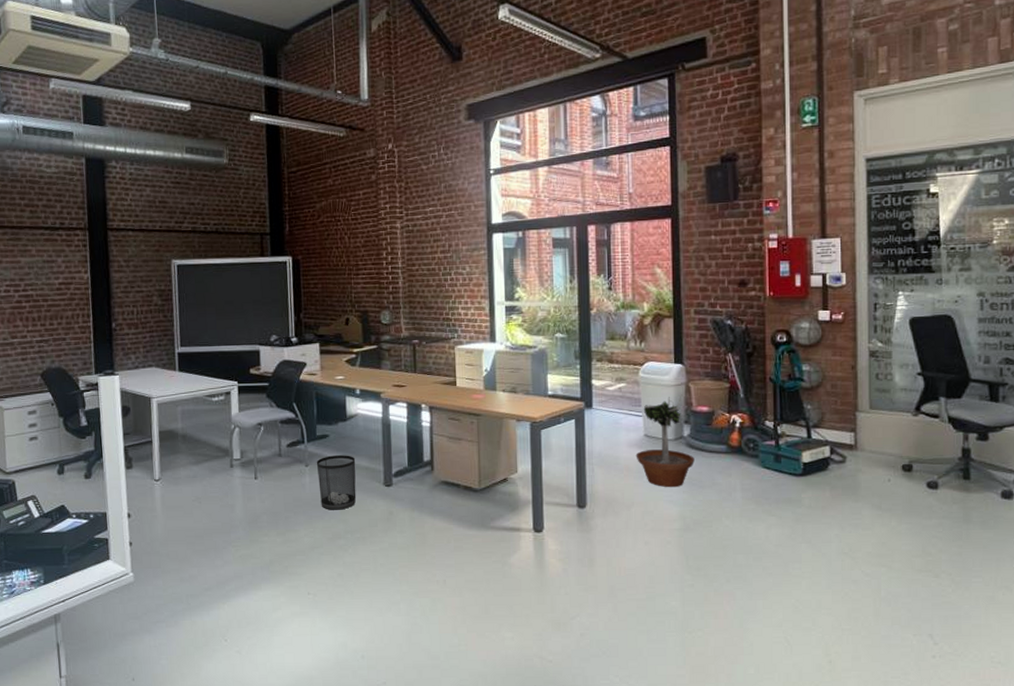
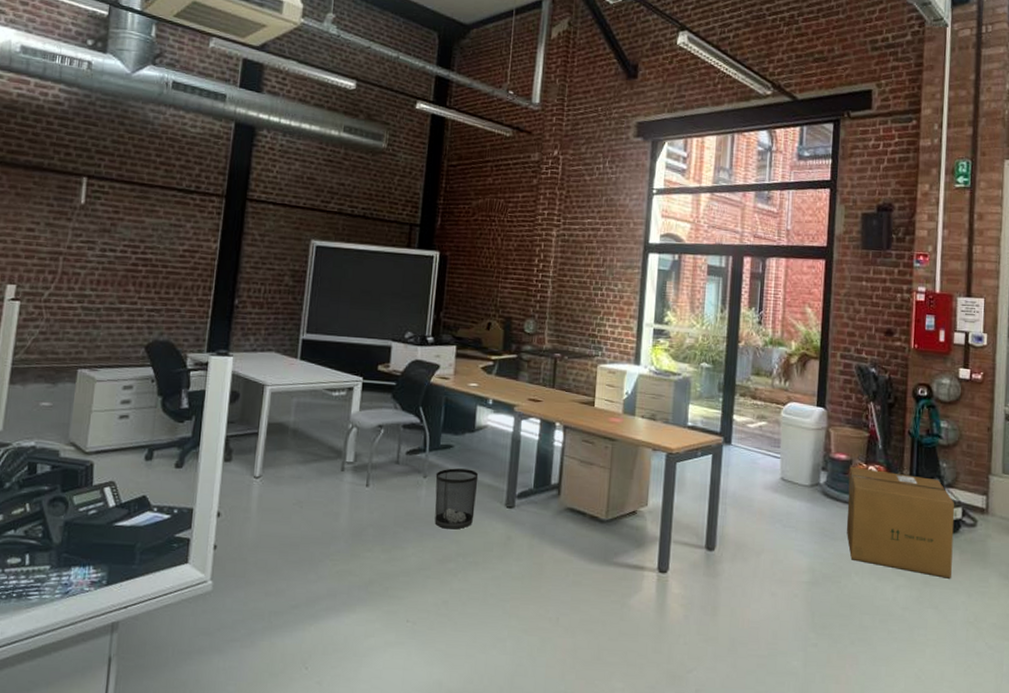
potted tree: present [635,394,695,487] -> none [770,439,829,536]
box: none [712,417,823,514] -> present [846,466,955,579]

